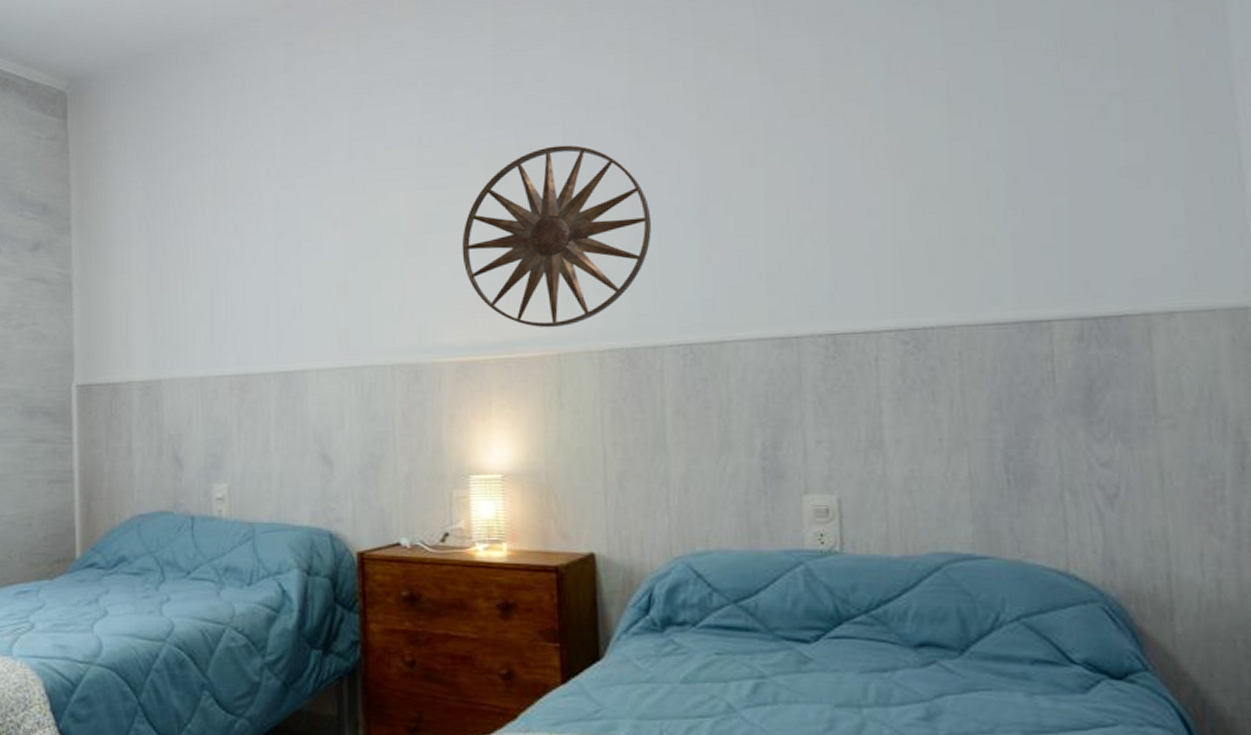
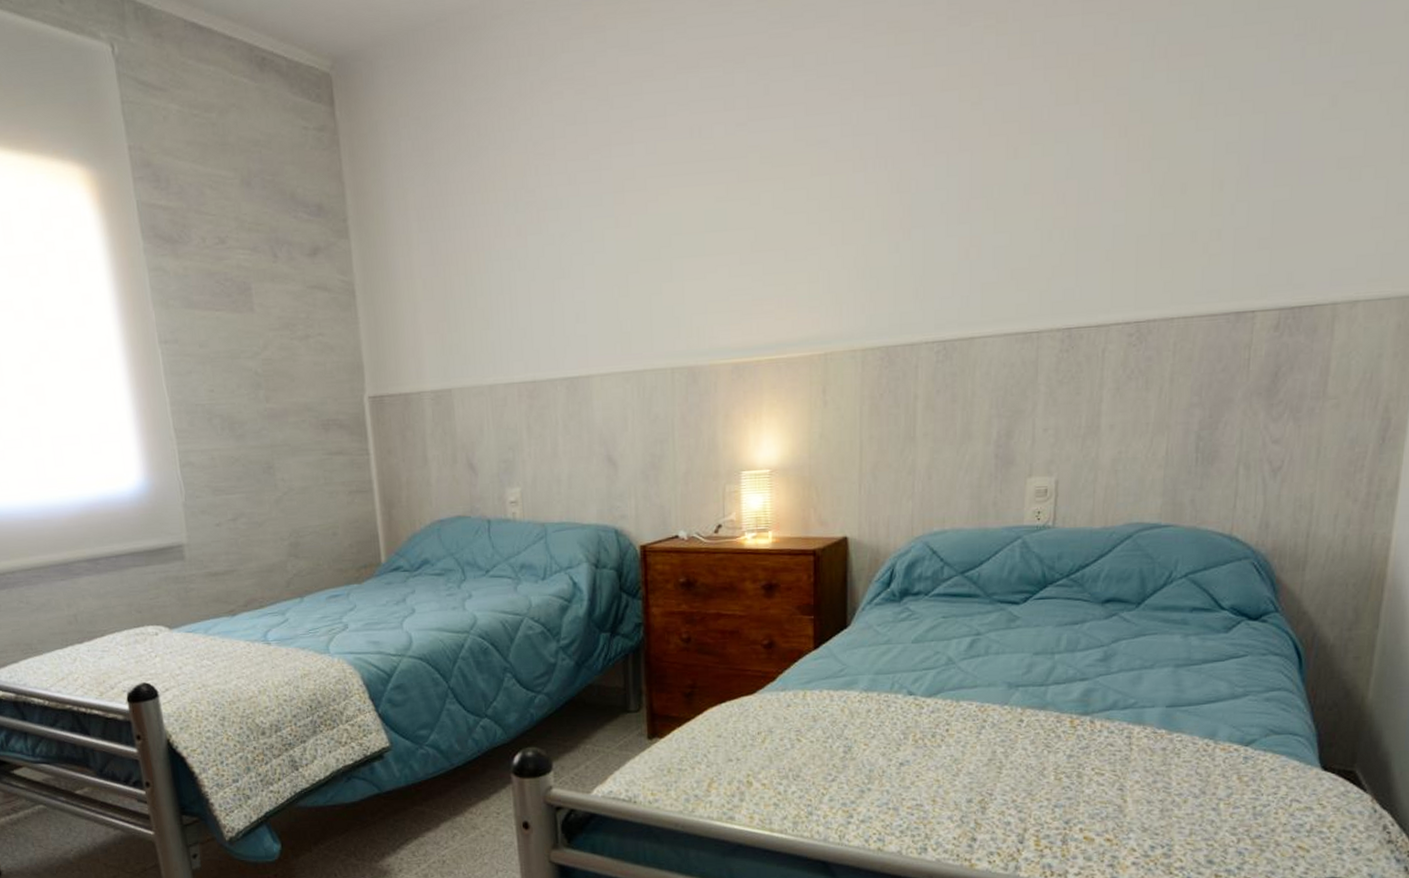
wall art: present [461,145,652,328] -> none [739,136,918,328]

